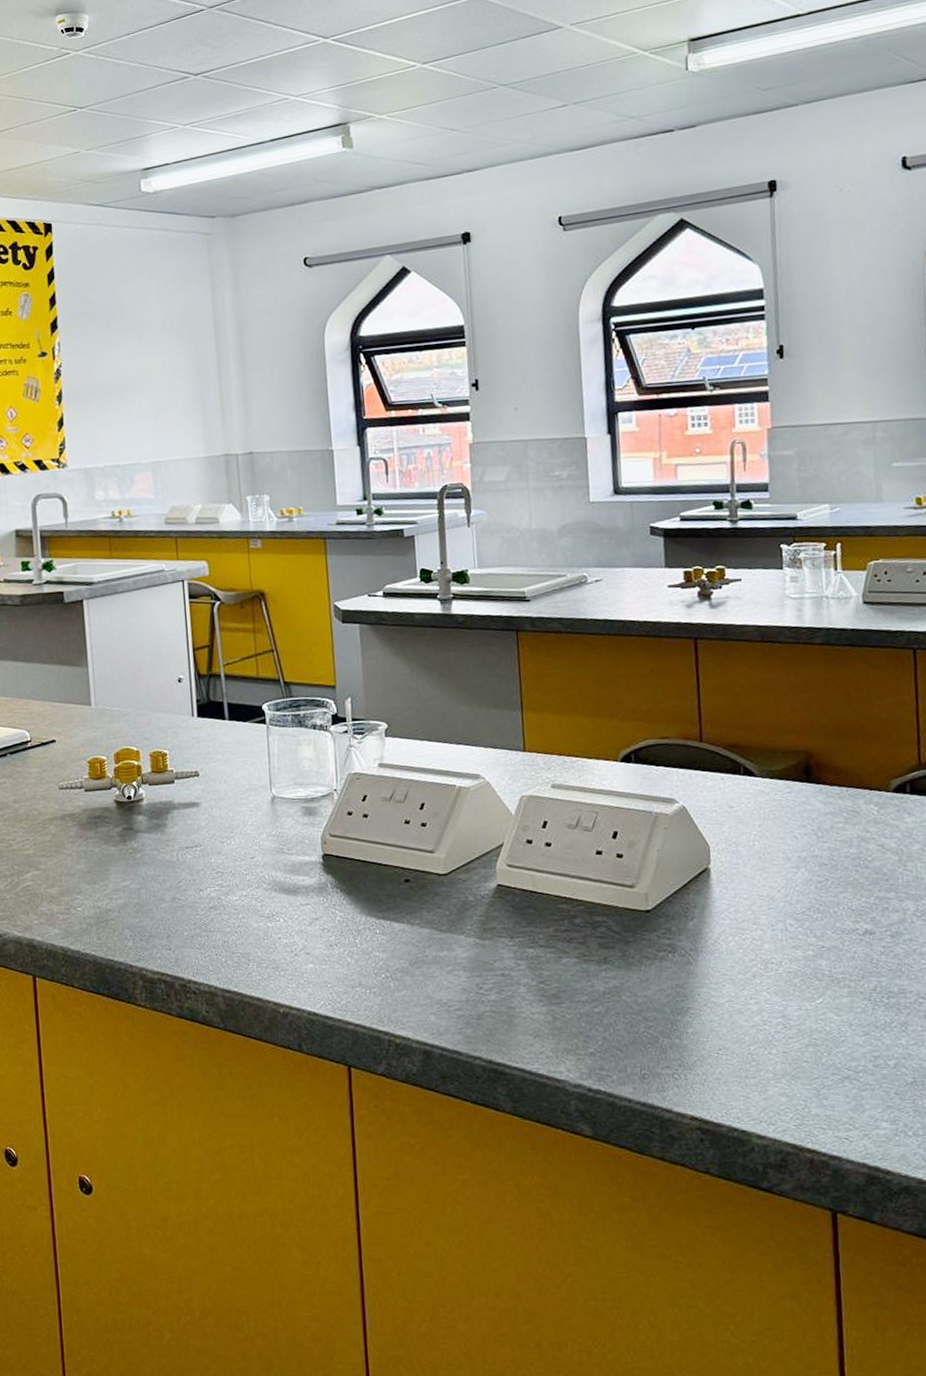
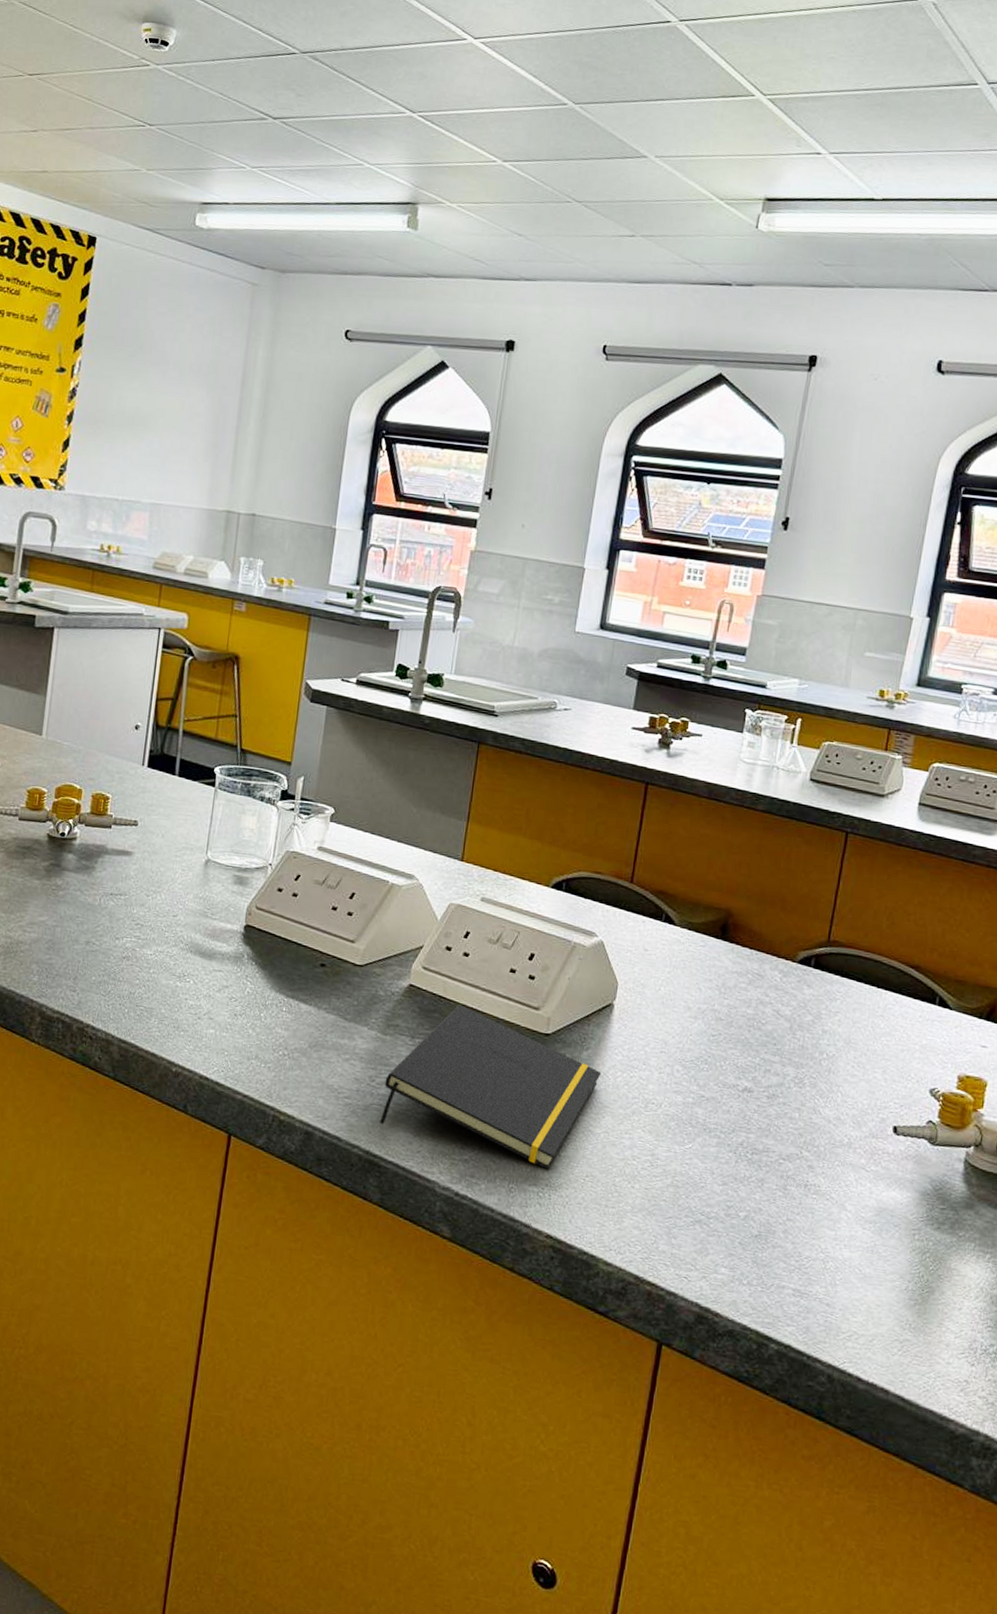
notepad: none [493,896,712,1050] -> present [379,1004,602,1170]

